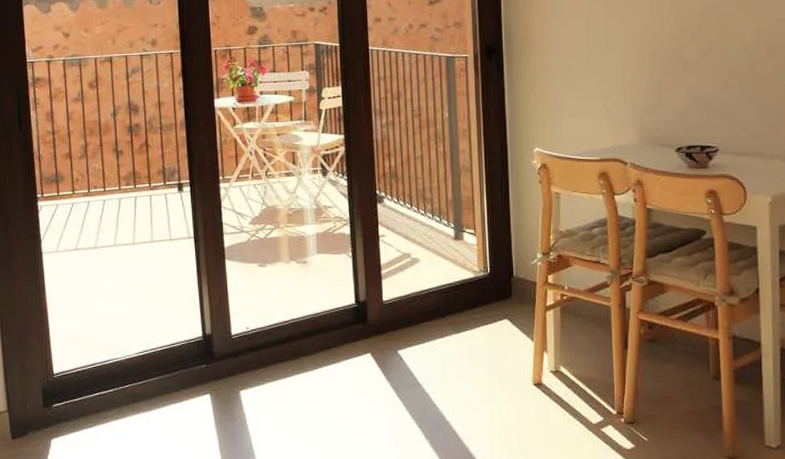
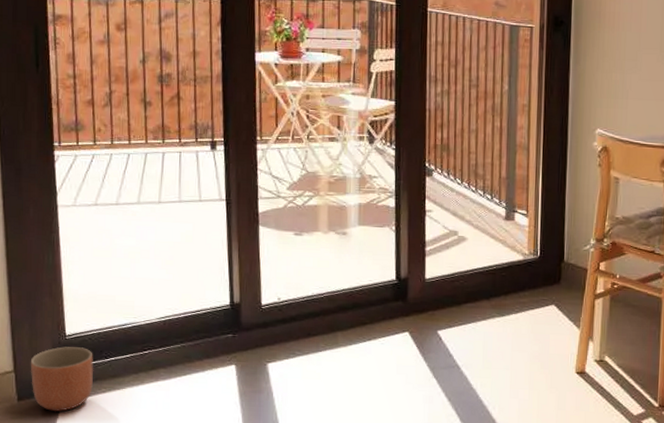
planter: none [22,385,80,448] -> present [30,346,93,412]

